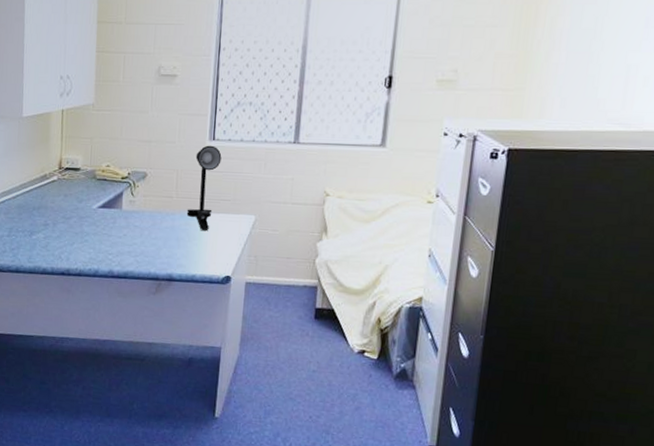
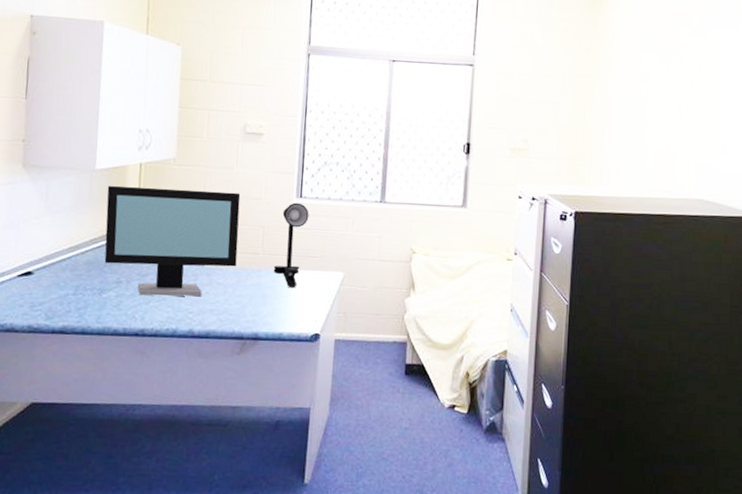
computer monitor: none [33,132,155,239] -> present [104,185,241,297]

